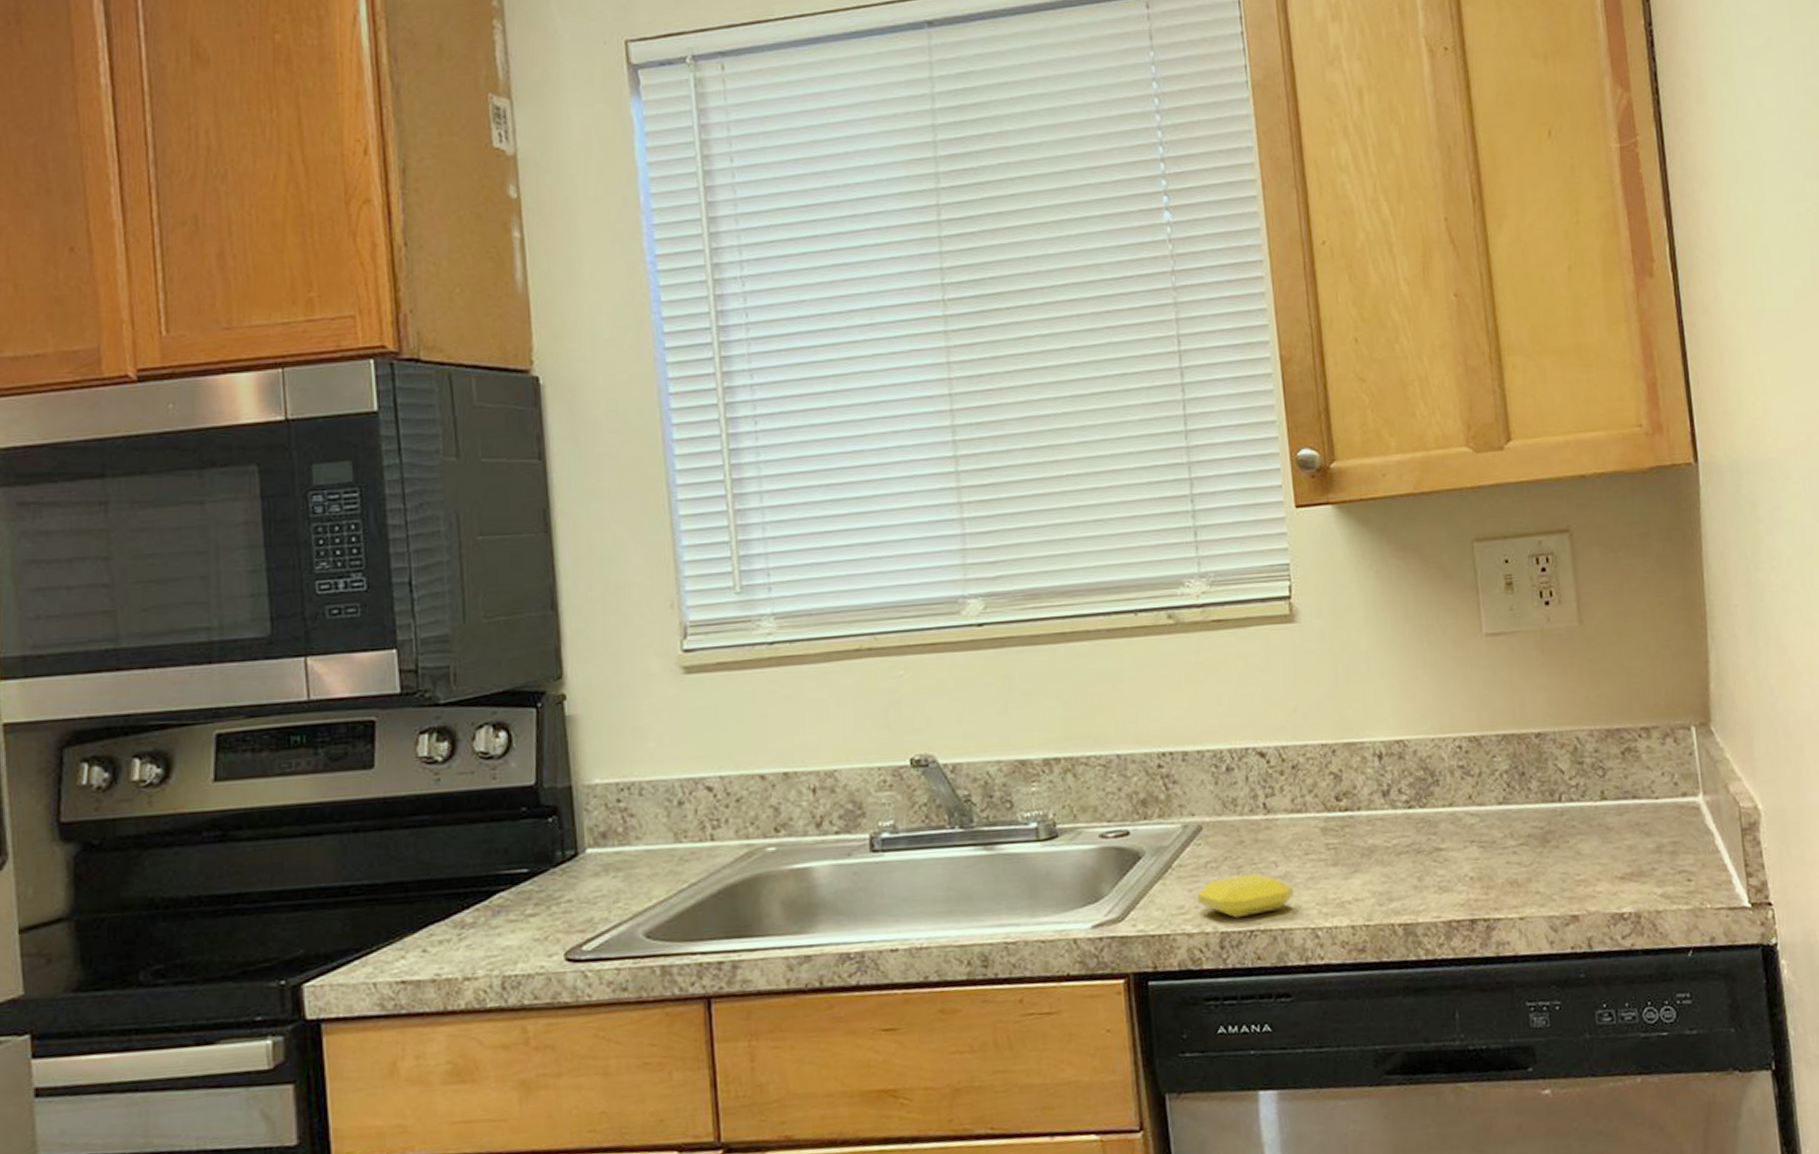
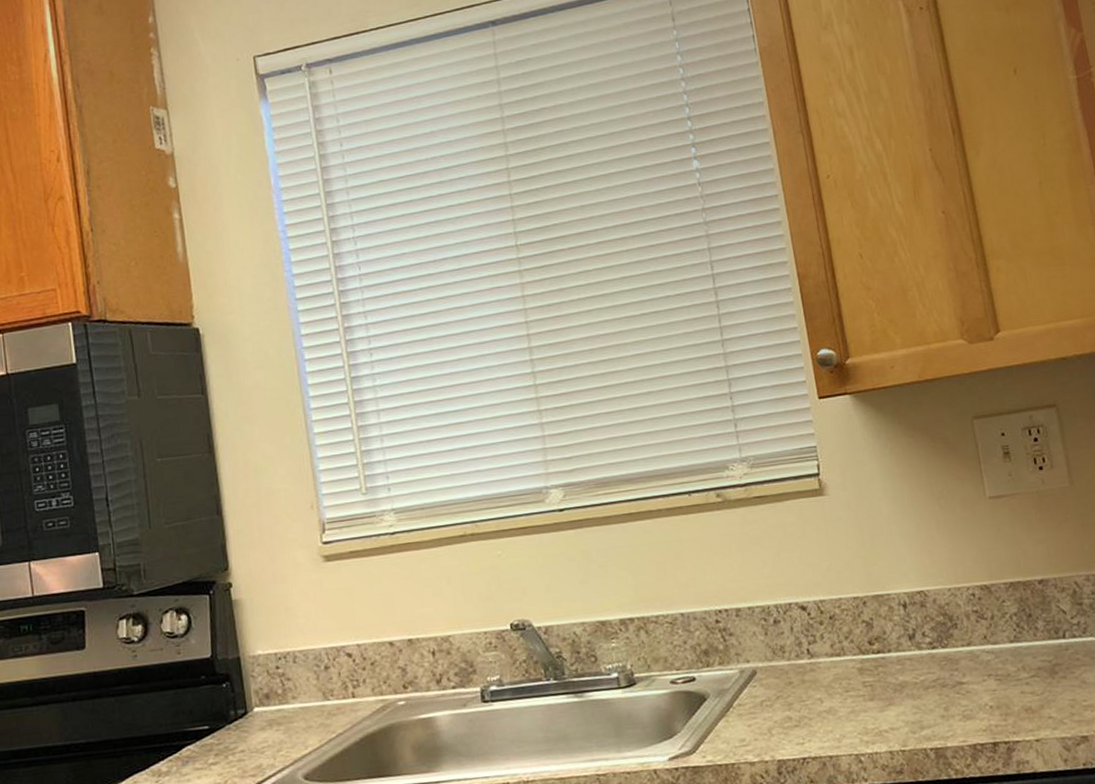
soap bar: present [1196,872,1294,919] -> none [755,708,838,748]

